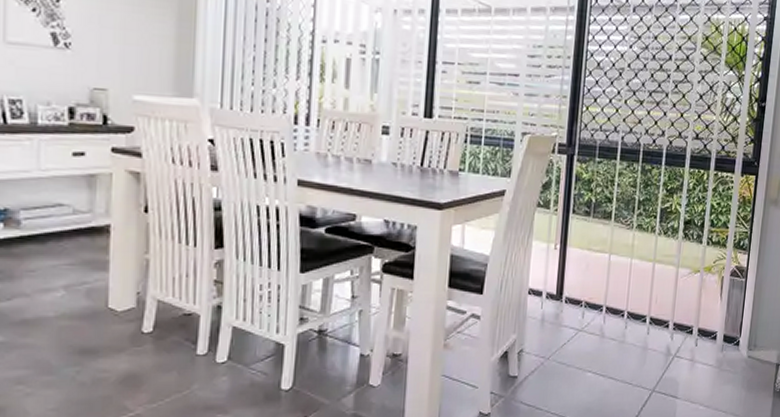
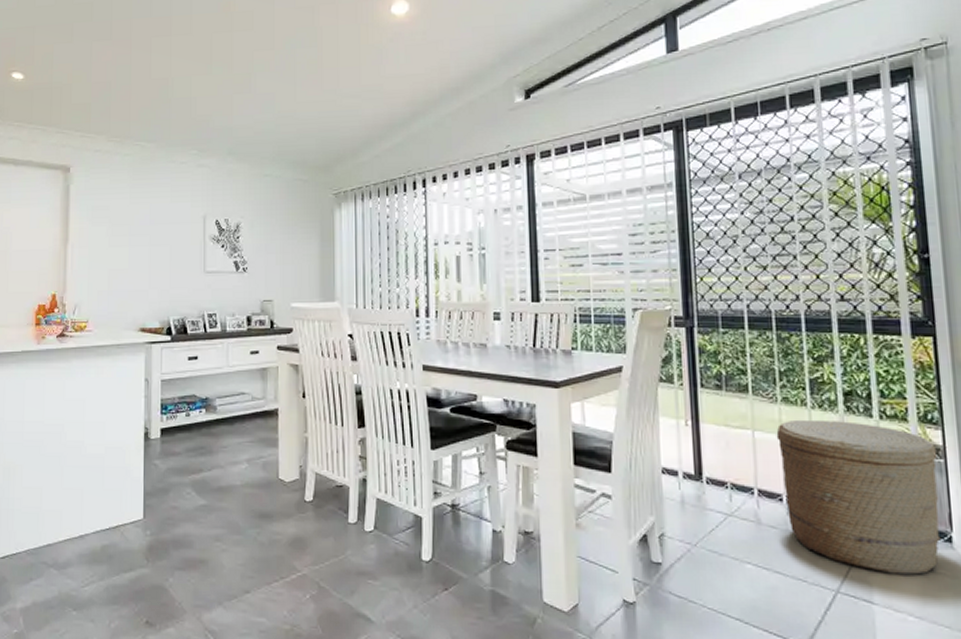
basket: none [626,244,741,373] -> present [776,419,941,575]

